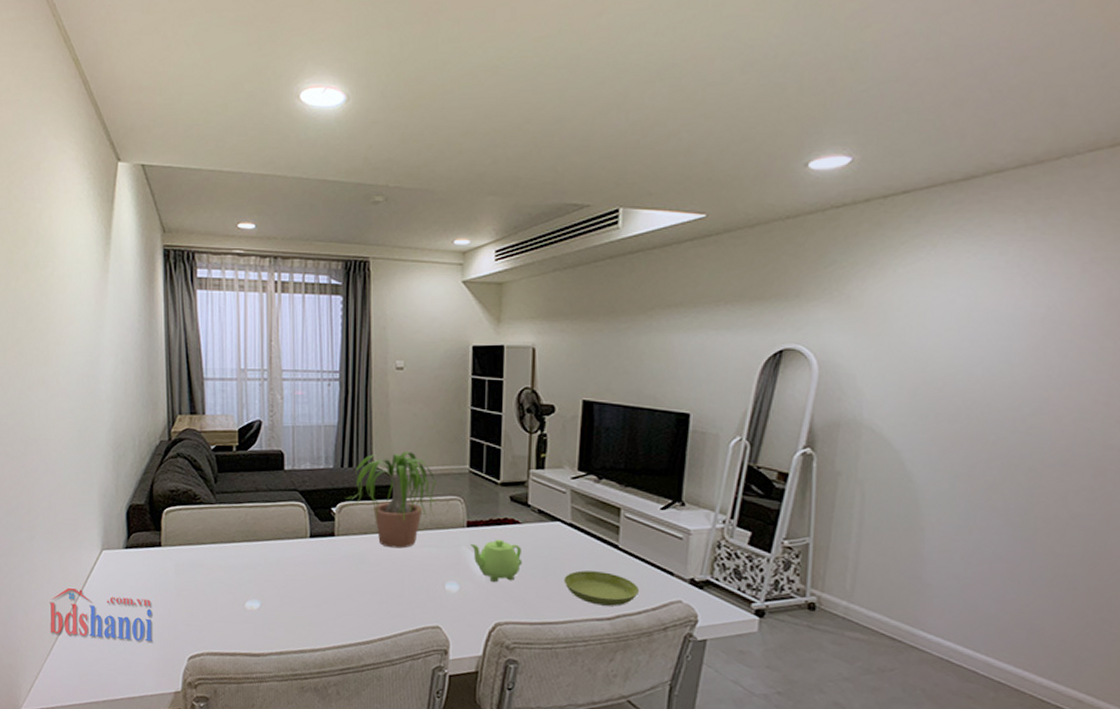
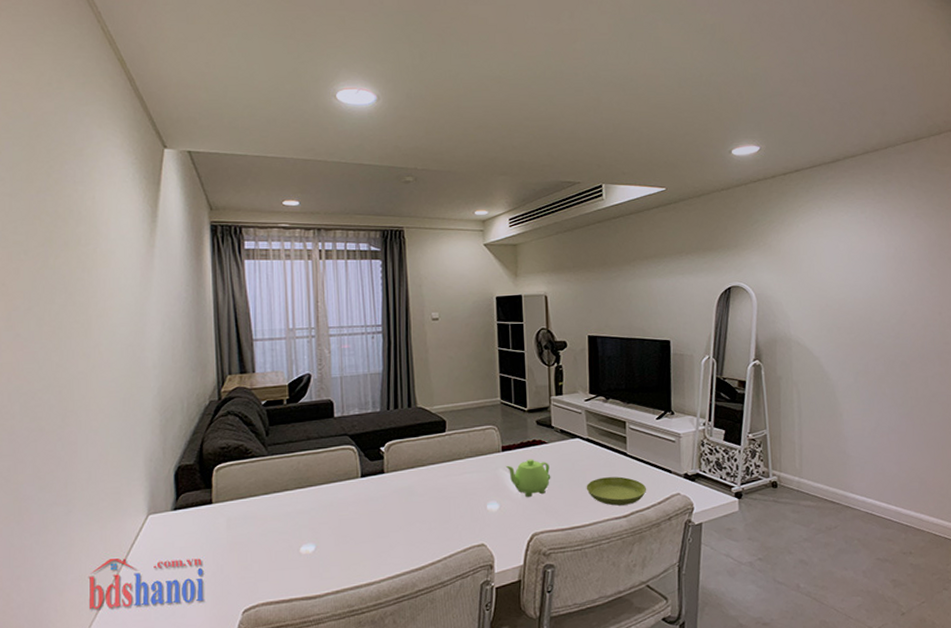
potted plant: present [347,450,437,549] -> none [394,389,475,478]

